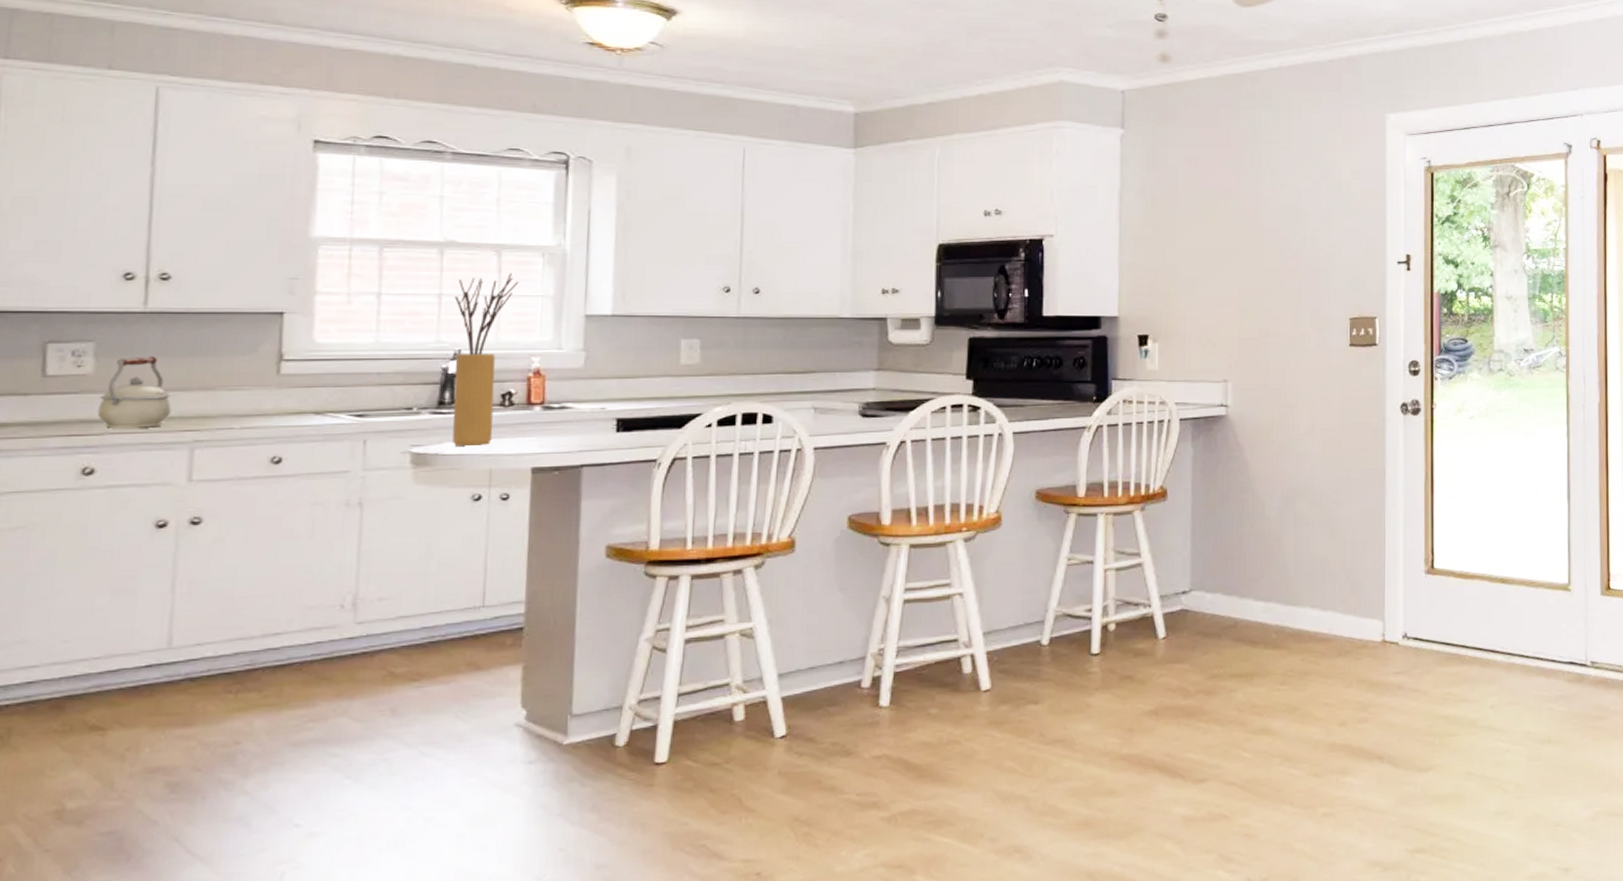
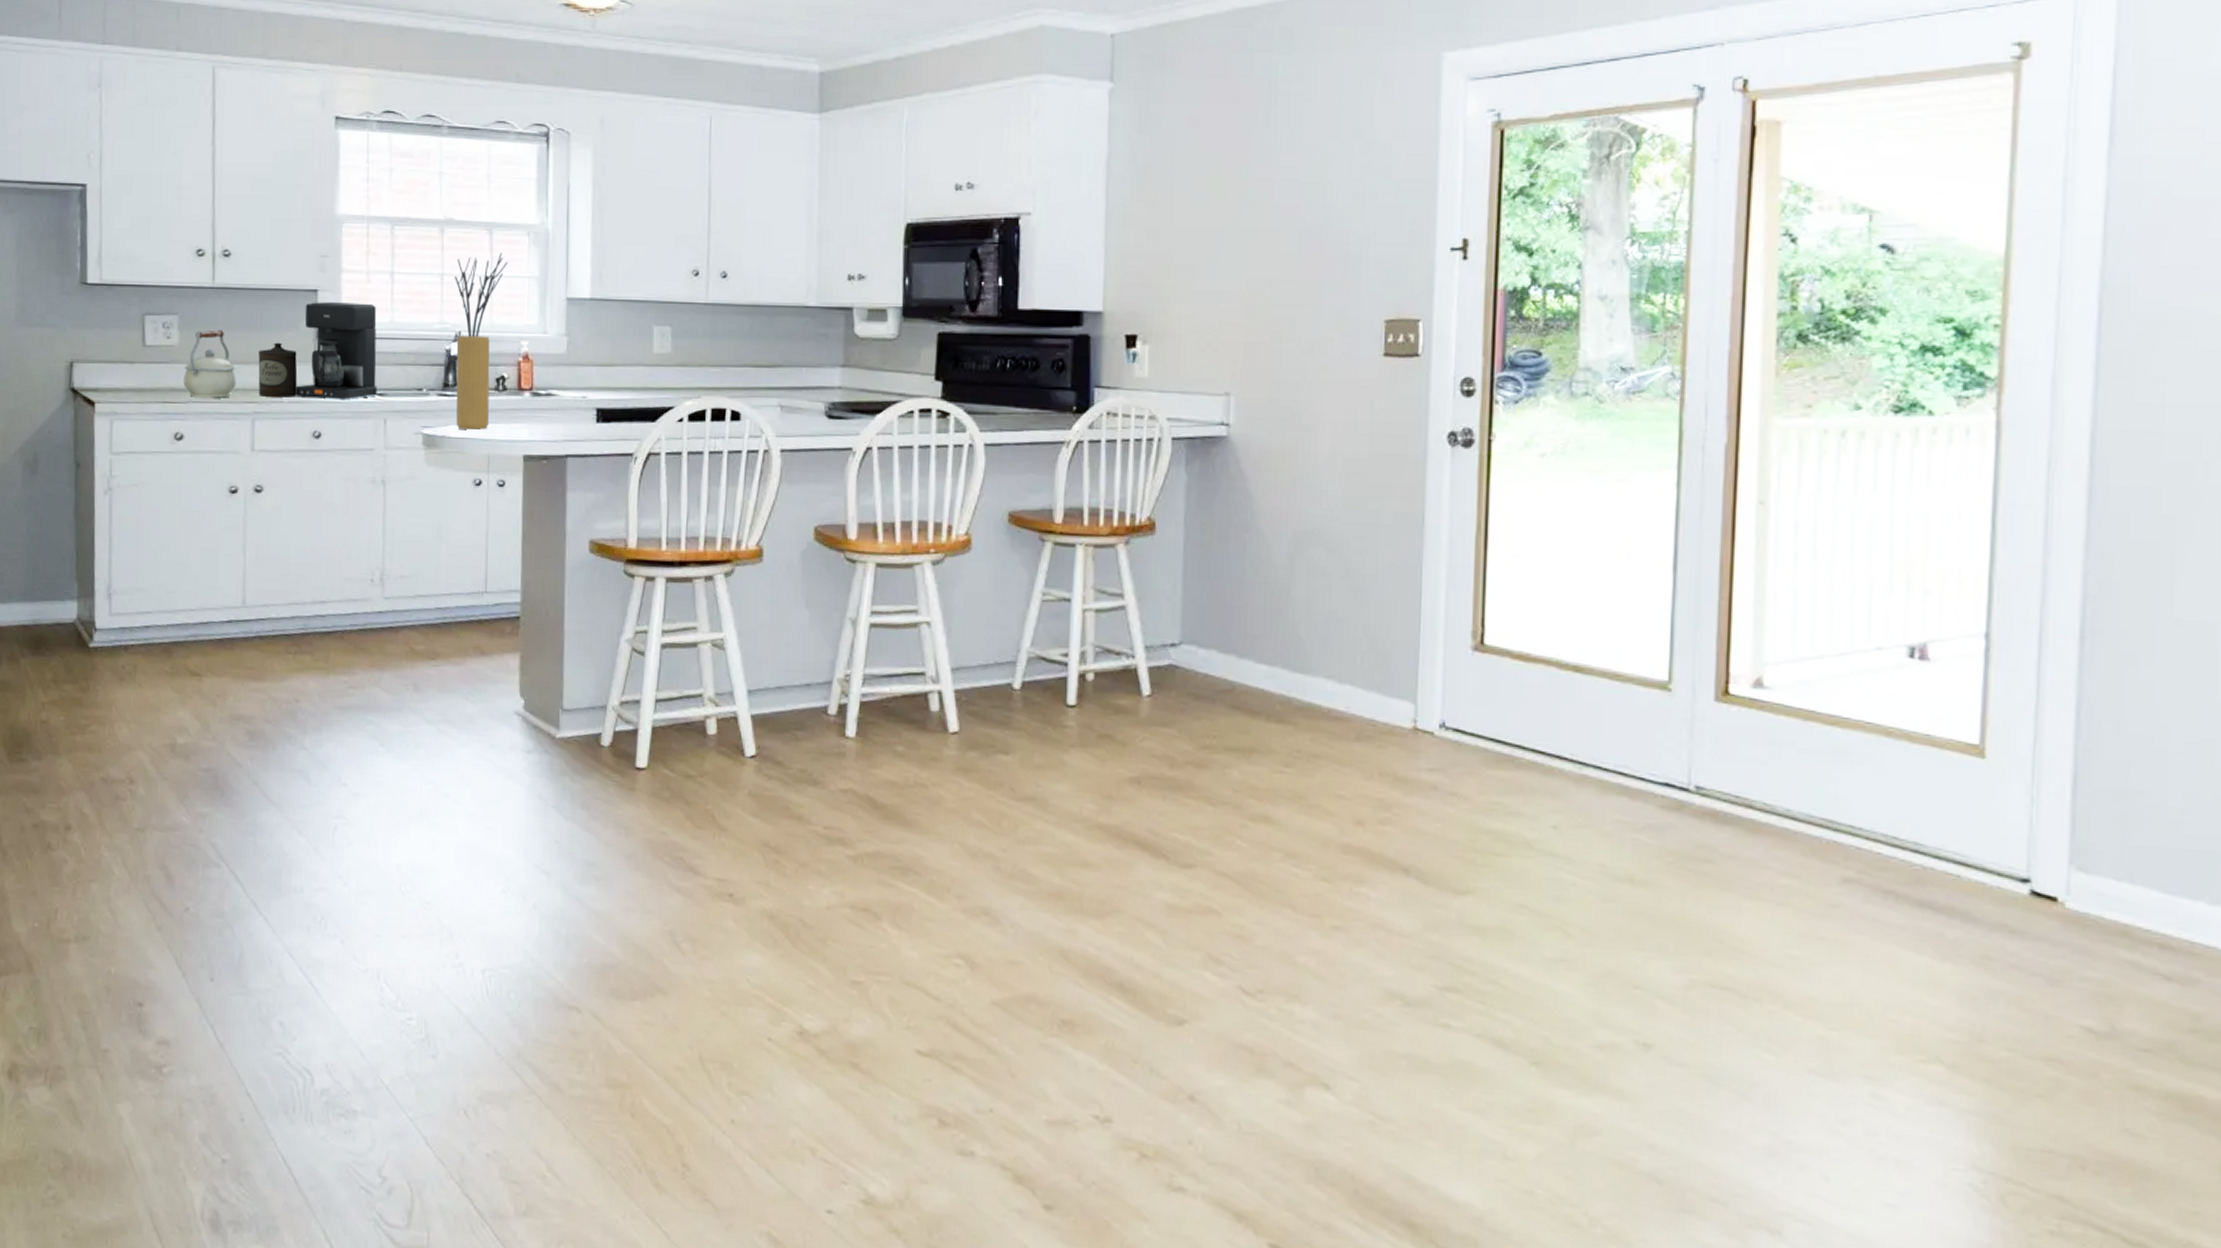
canister: none [201,367,254,424] -> present [258,342,298,398]
coffee maker: none [249,323,358,424] -> present [294,301,377,401]

